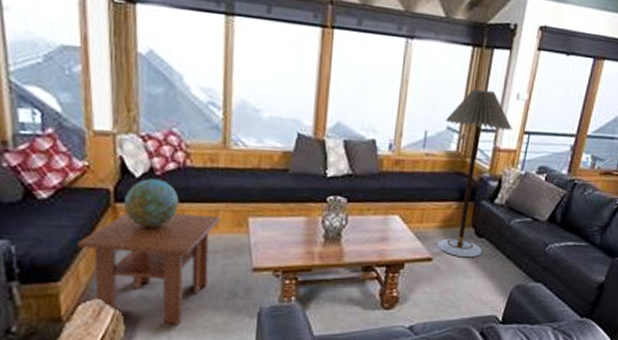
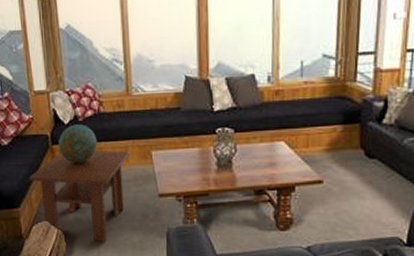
floor lamp: present [437,89,512,258] -> none [320,15,393,179]

